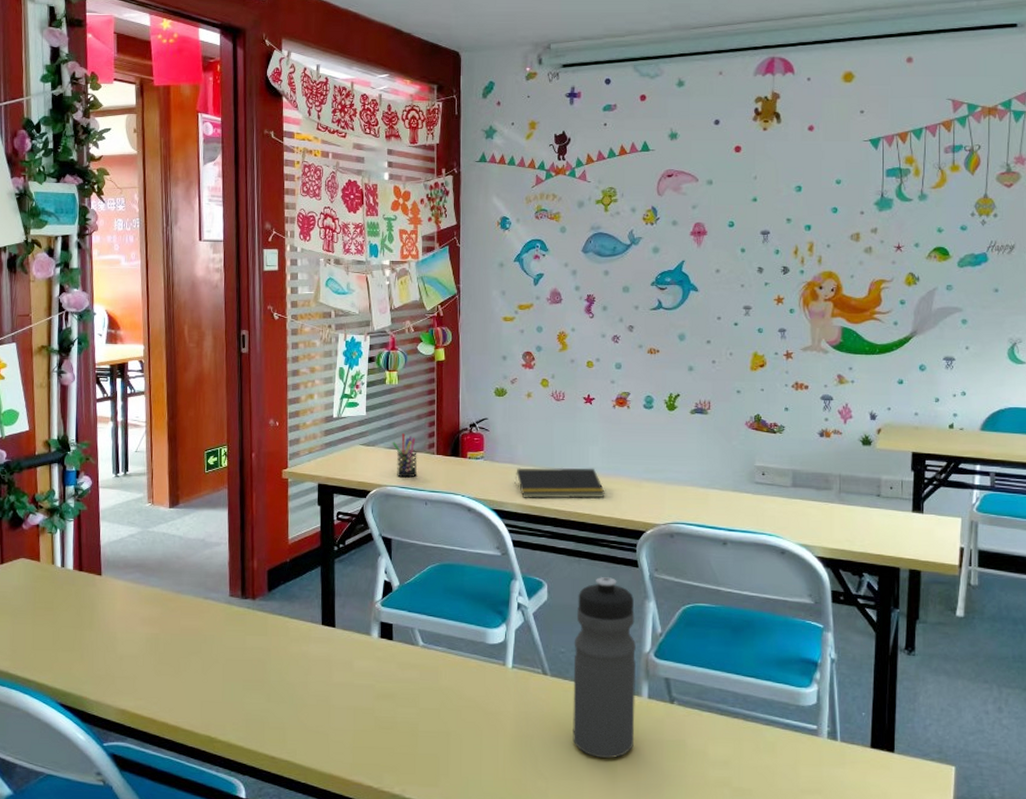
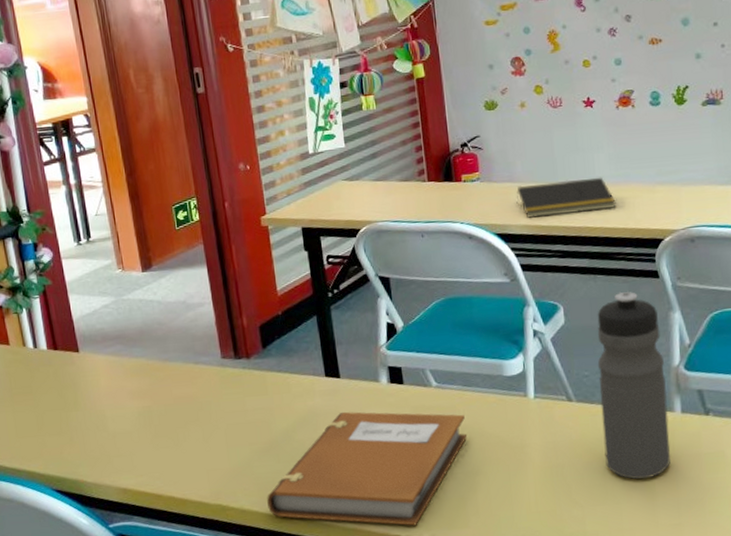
notebook: none [253,660,446,779] -> present [267,411,468,526]
pen holder: present [392,433,418,478] -> none [377,162,410,211]

